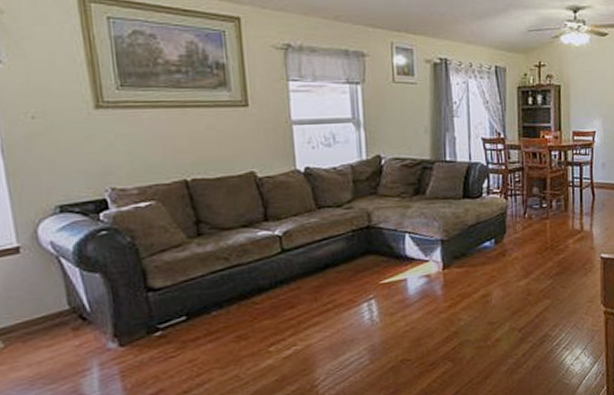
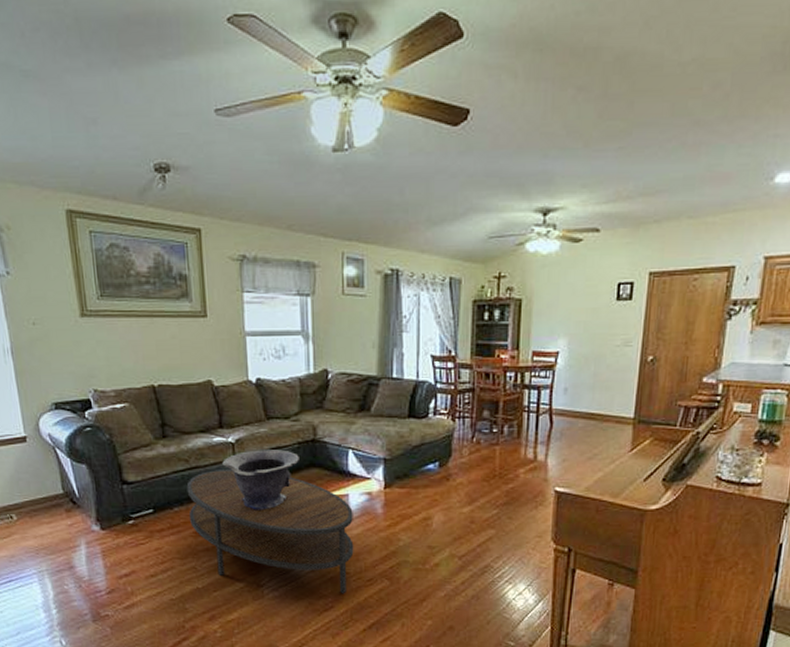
coffee table: none [226,264,415,383] -> present [186,470,354,594]
decorative bowl: none [268,239,354,305] -> present [222,449,299,510]

